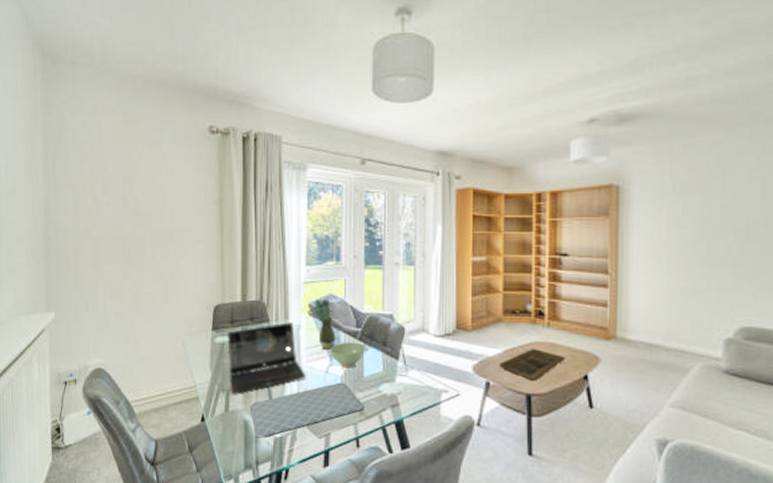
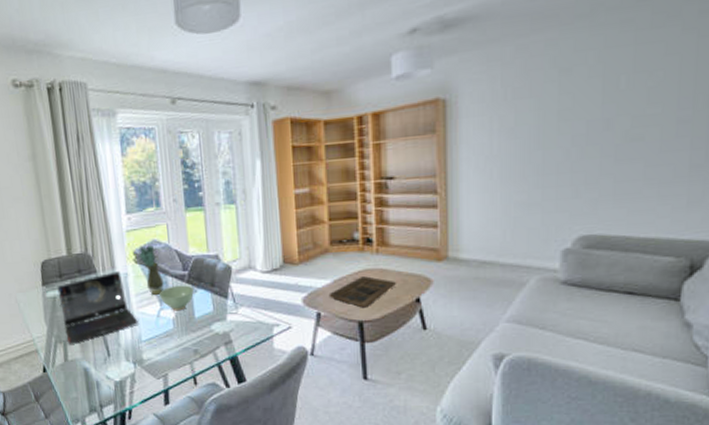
placemat: present [250,382,365,438] -> none [87,324,199,383]

